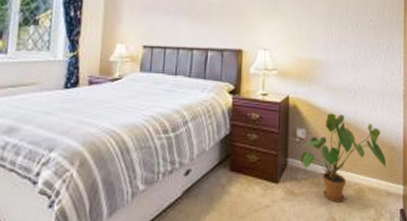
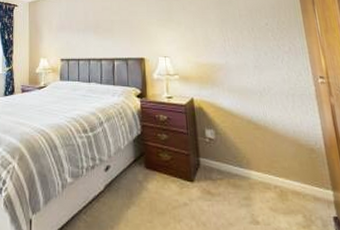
house plant: present [301,113,387,203] -> none [213,114,309,205]

